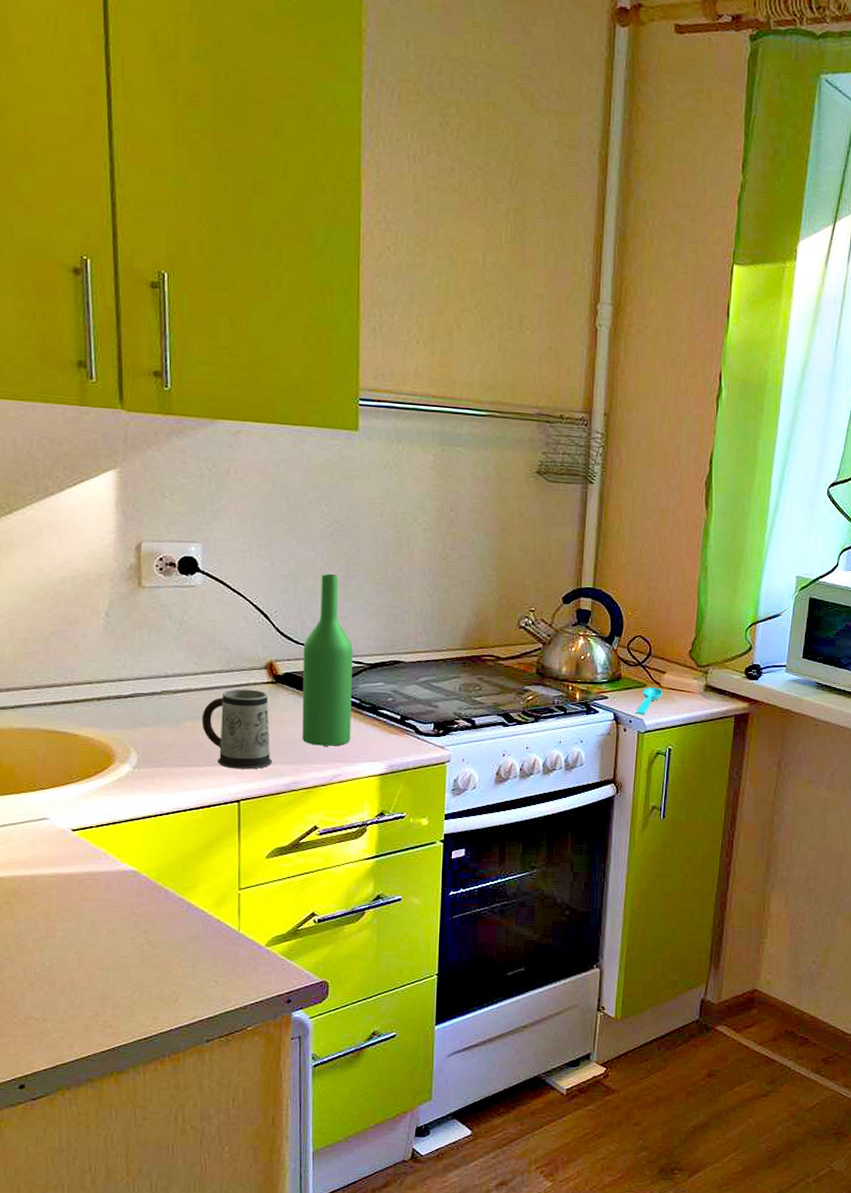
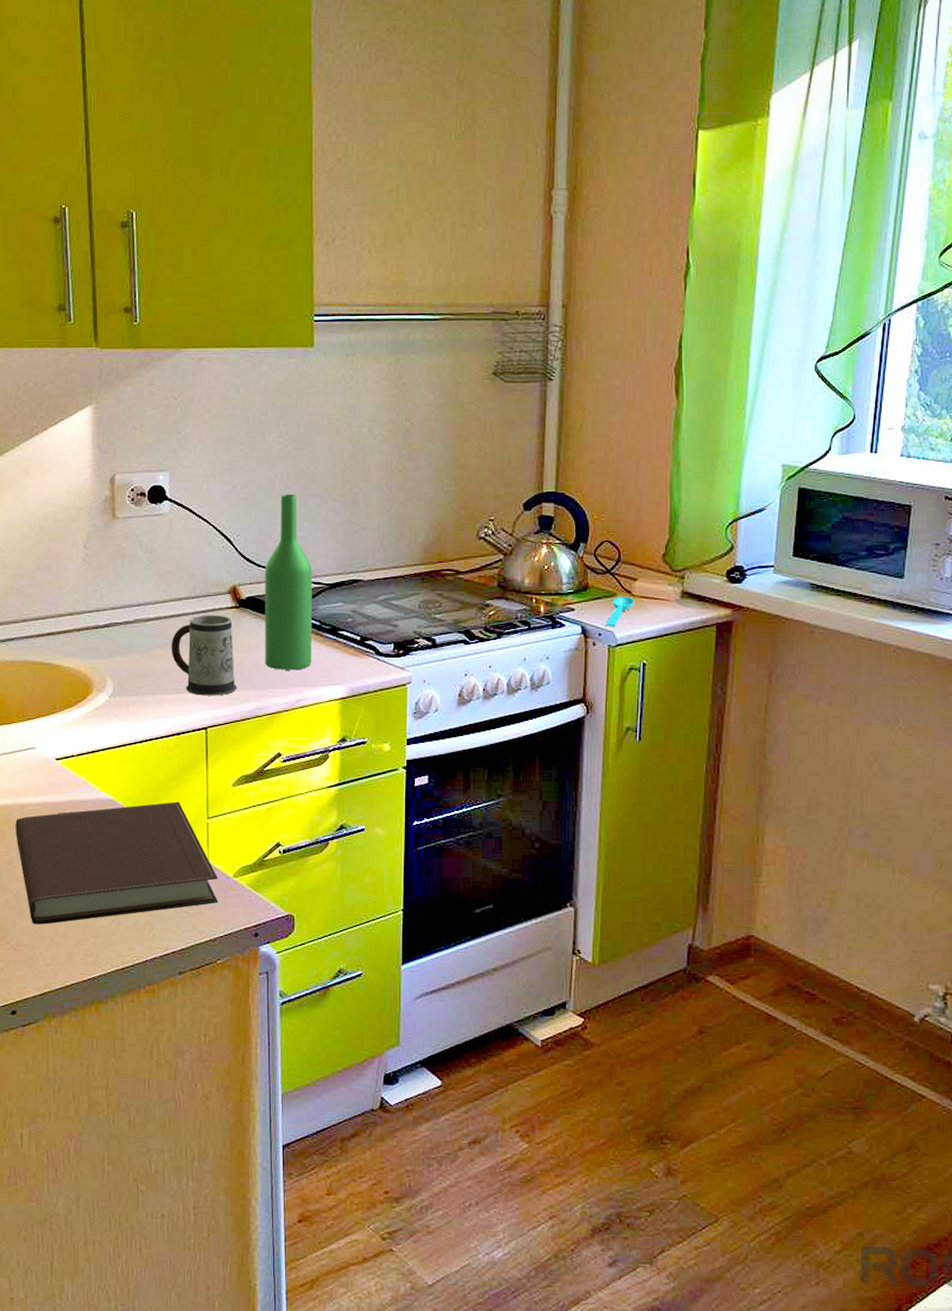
notebook: none [25,873,250,997] -> present [15,802,219,925]

